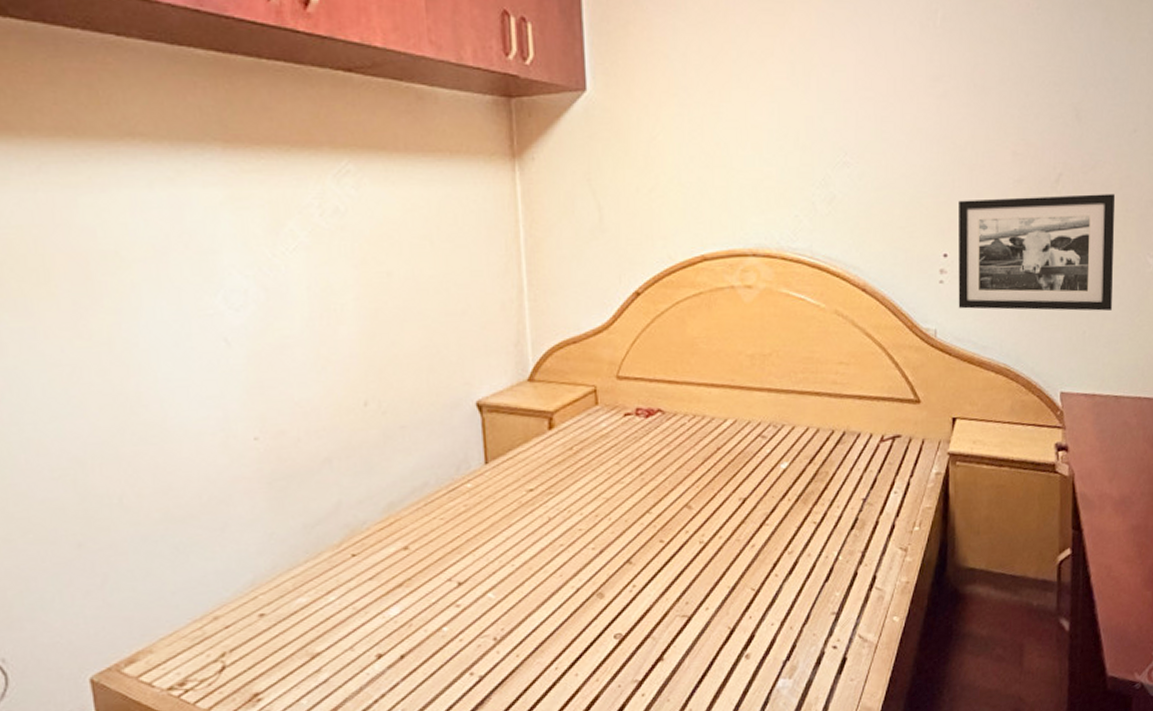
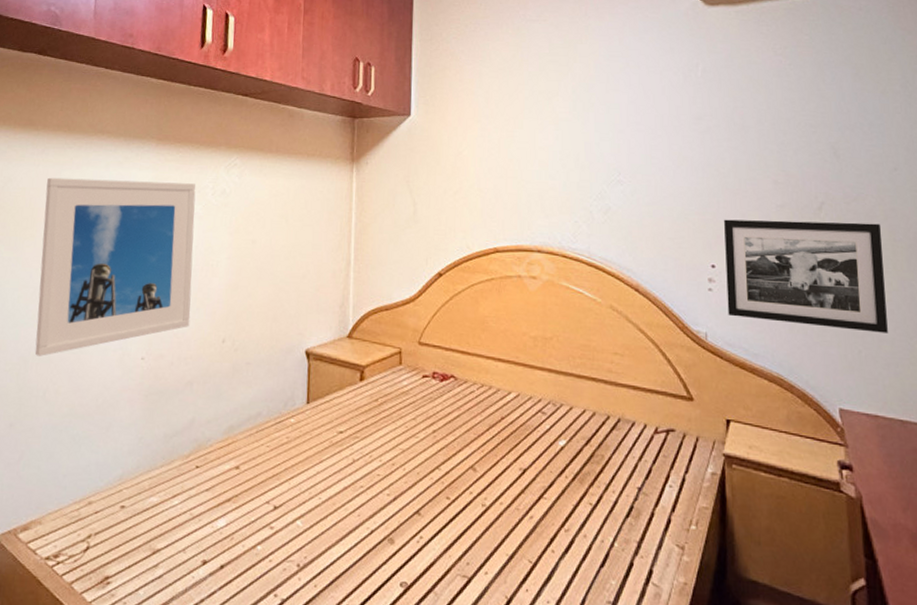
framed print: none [56,202,316,455] -> present [34,177,196,356]

